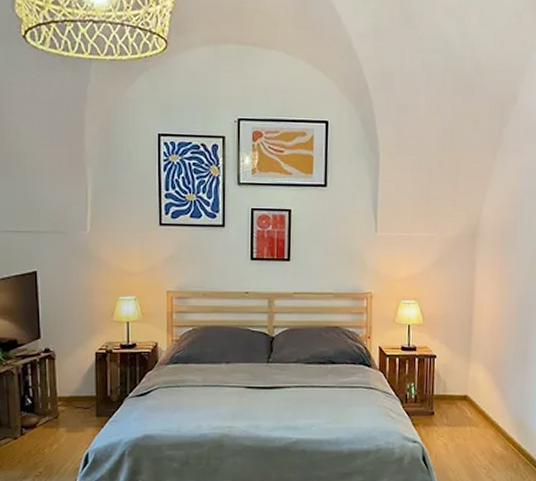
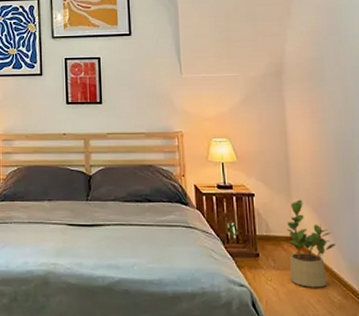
potted plant: none [459,360,504,441] -> present [287,199,335,288]

